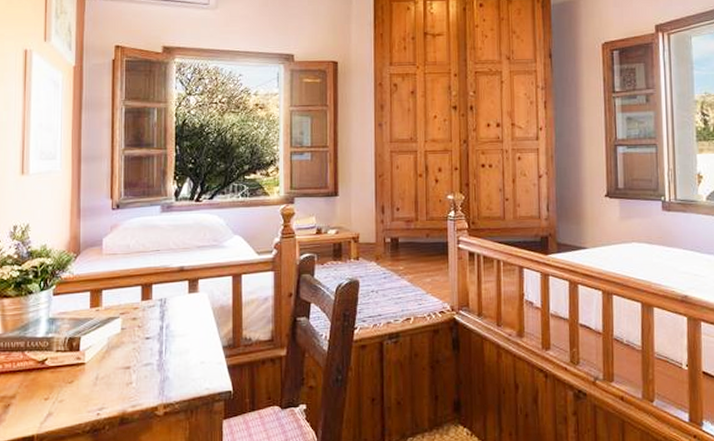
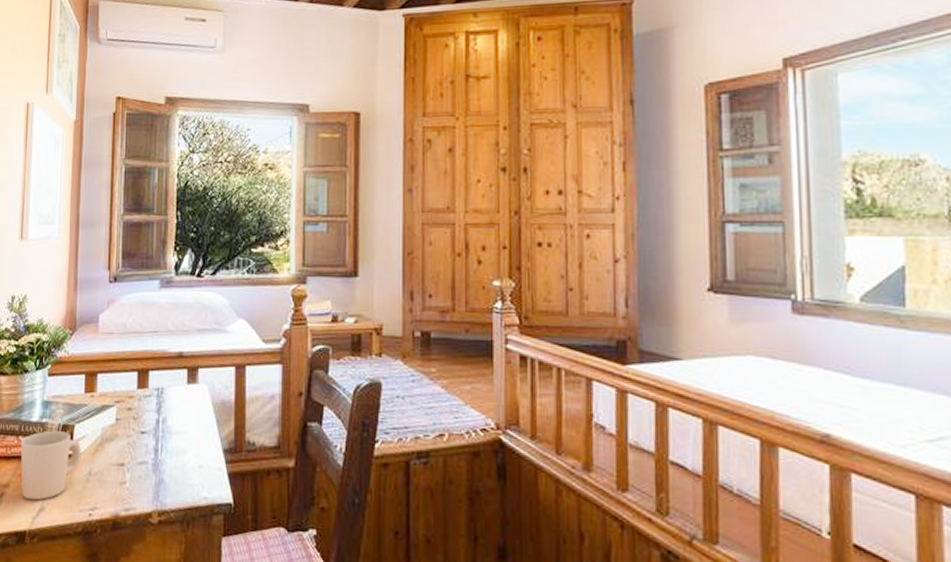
mug: none [26,343,88,407] -> present [20,430,81,501]

